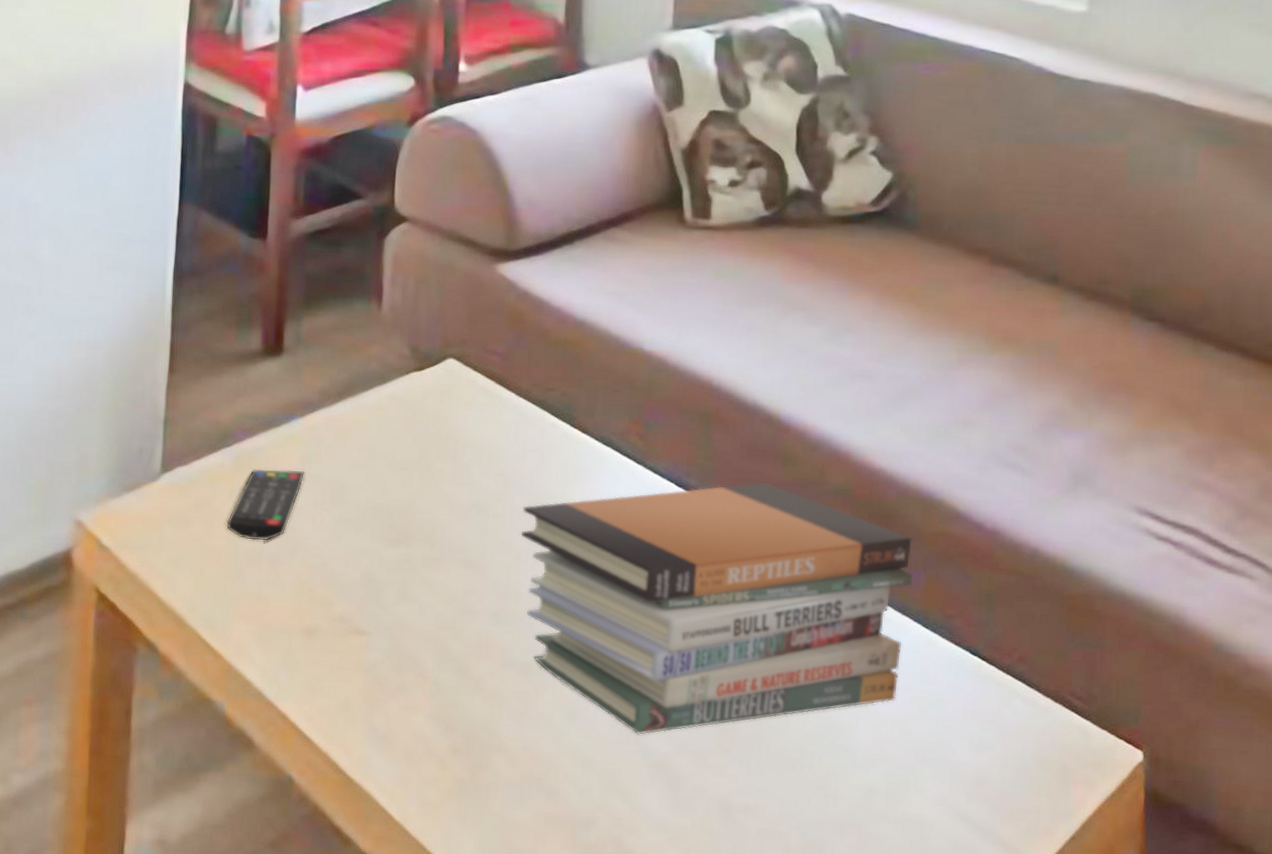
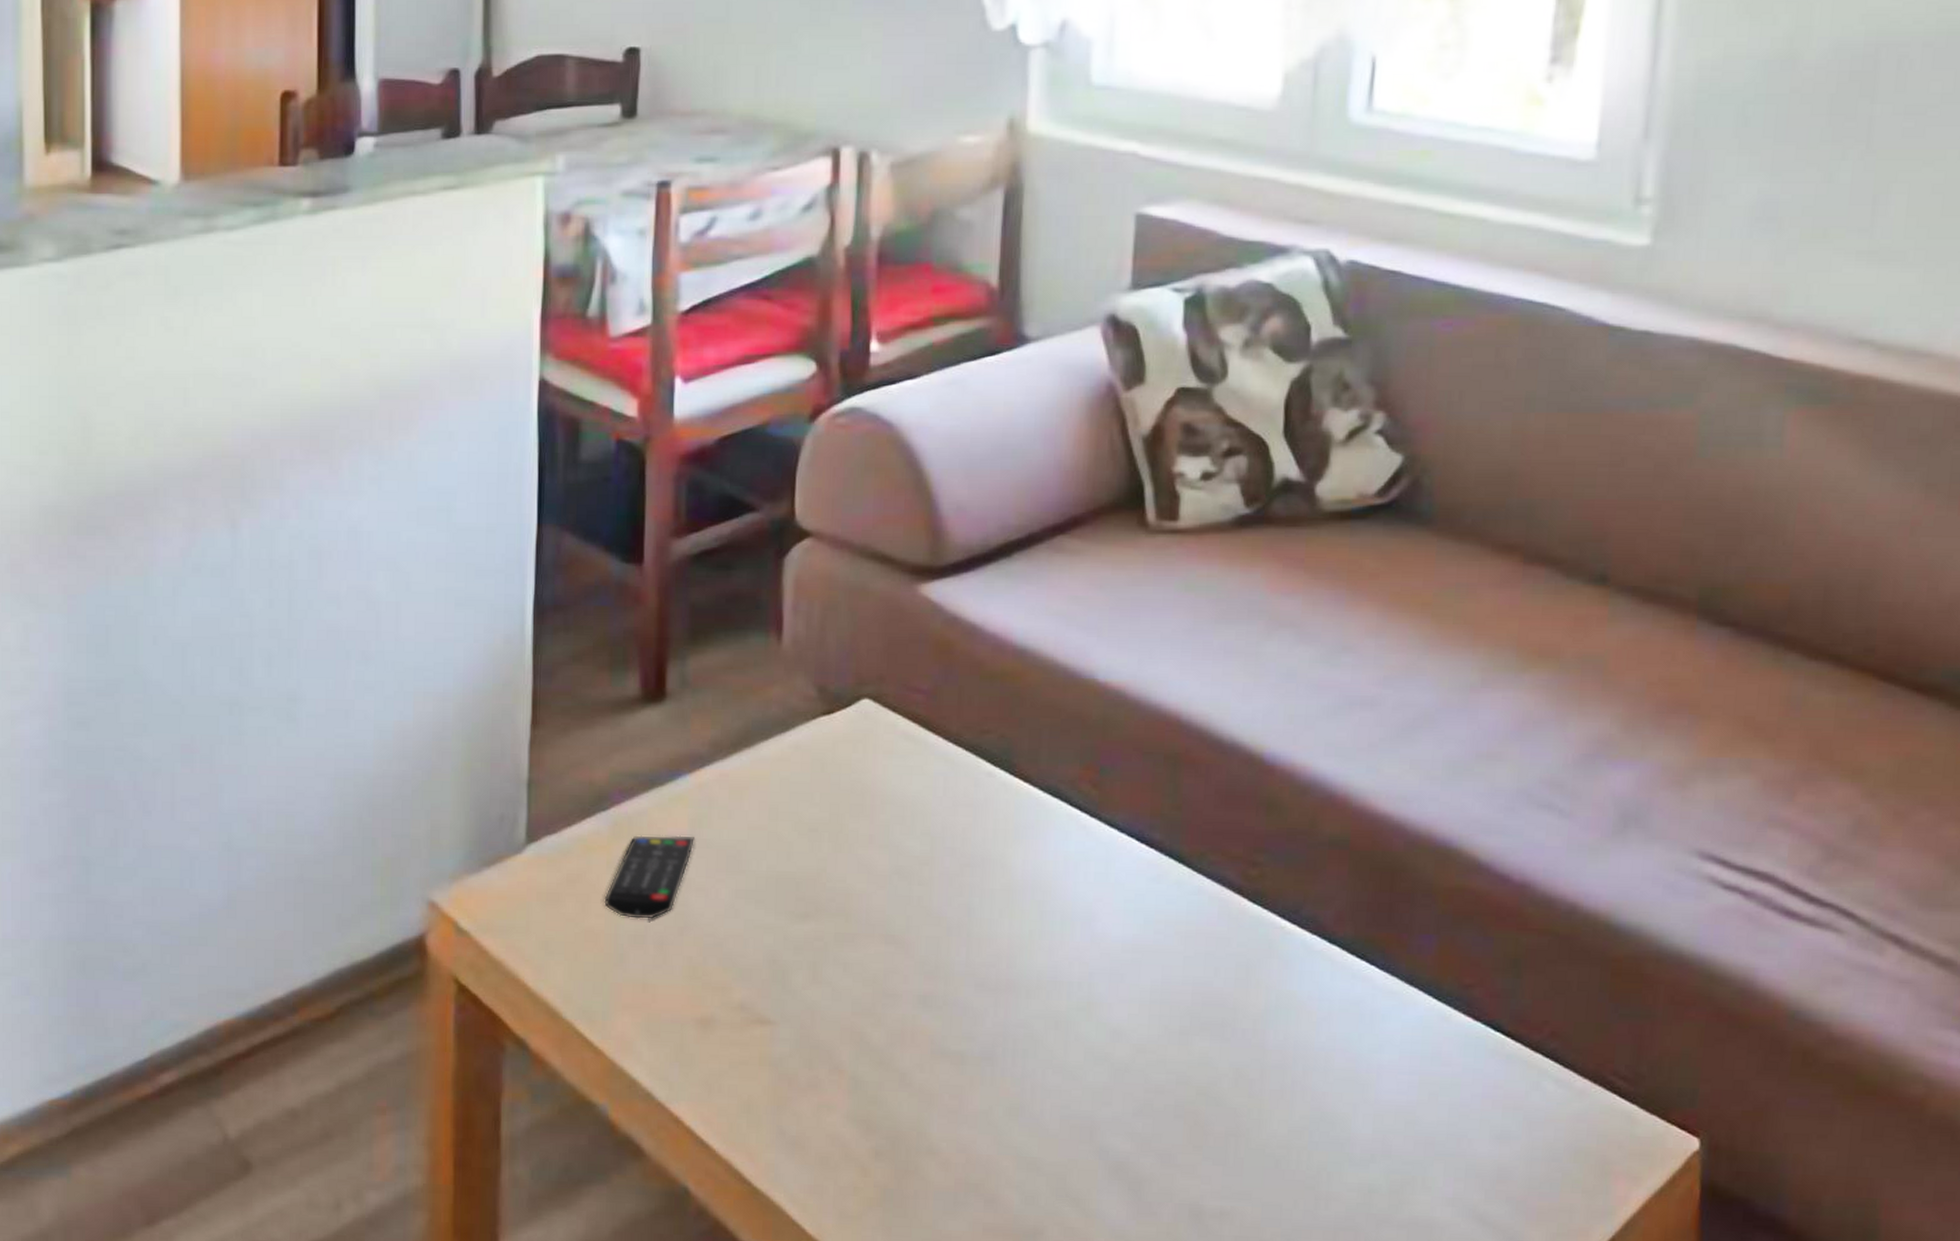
book stack: present [522,482,913,735] -> none [953,834,1424,1132]

